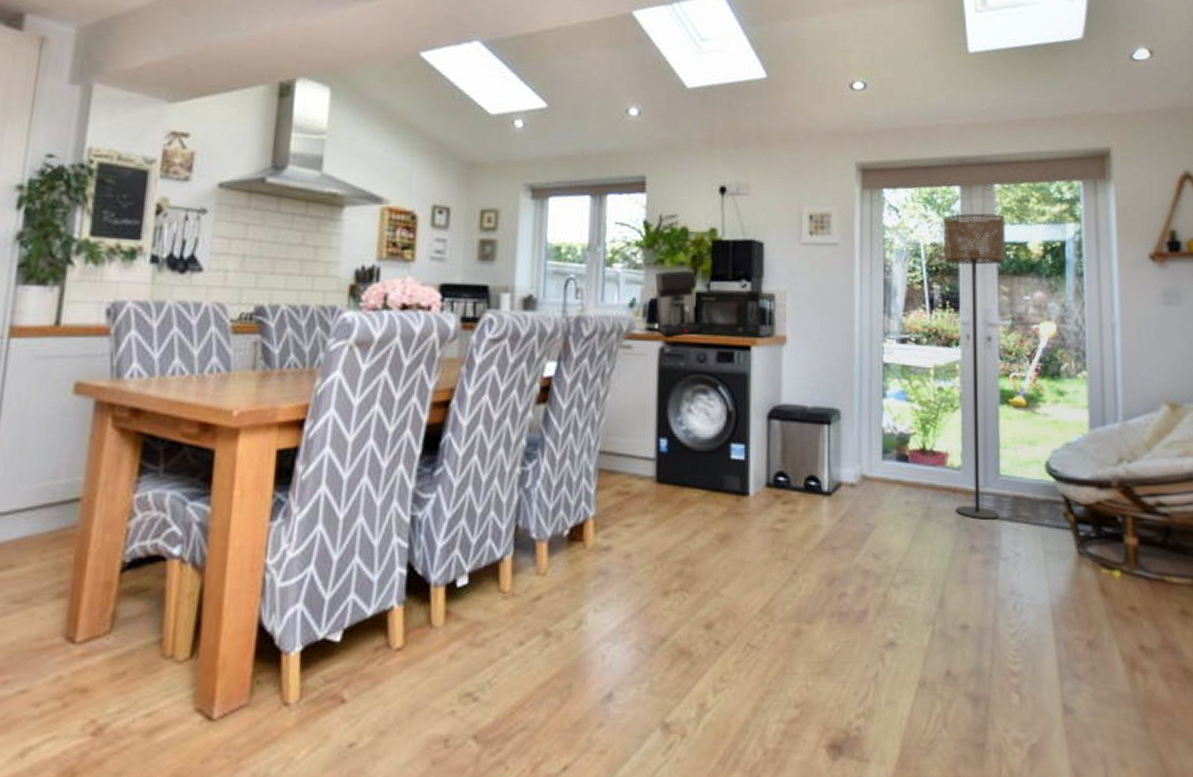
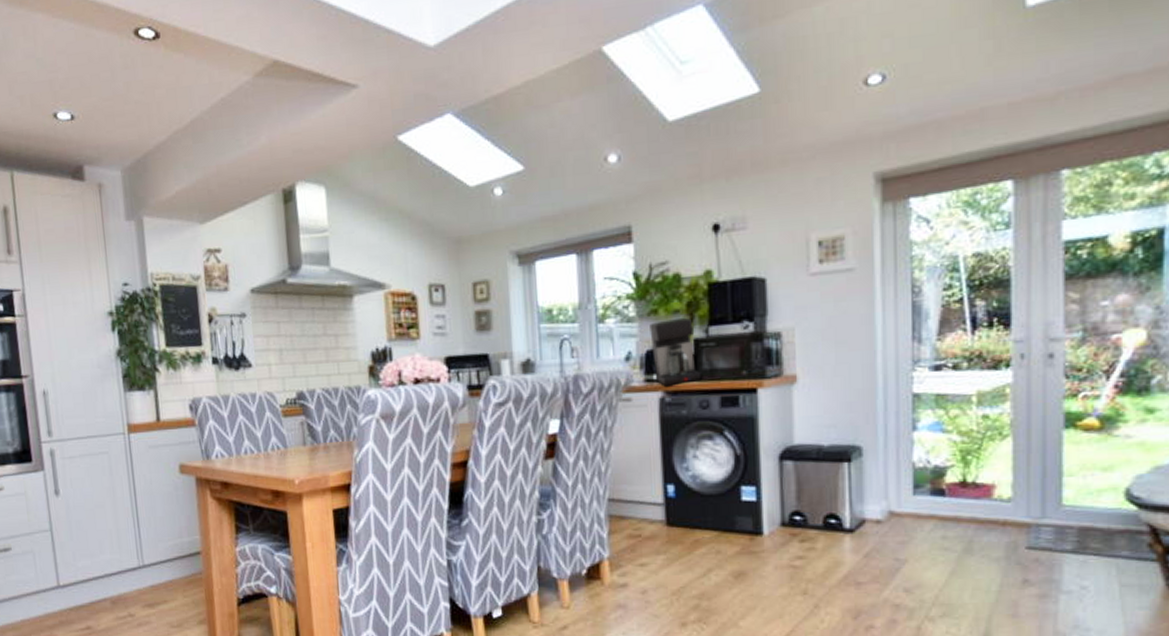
floor lamp: present [943,213,1006,520] -> none [989,206,1076,553]

